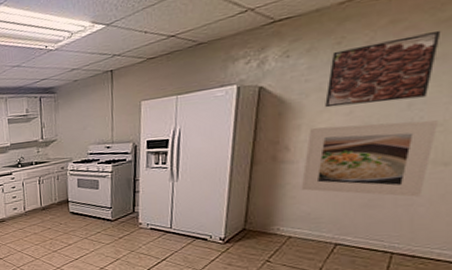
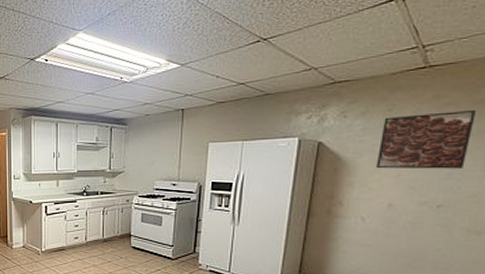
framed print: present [301,120,439,197] -> none [352,186,474,262]

